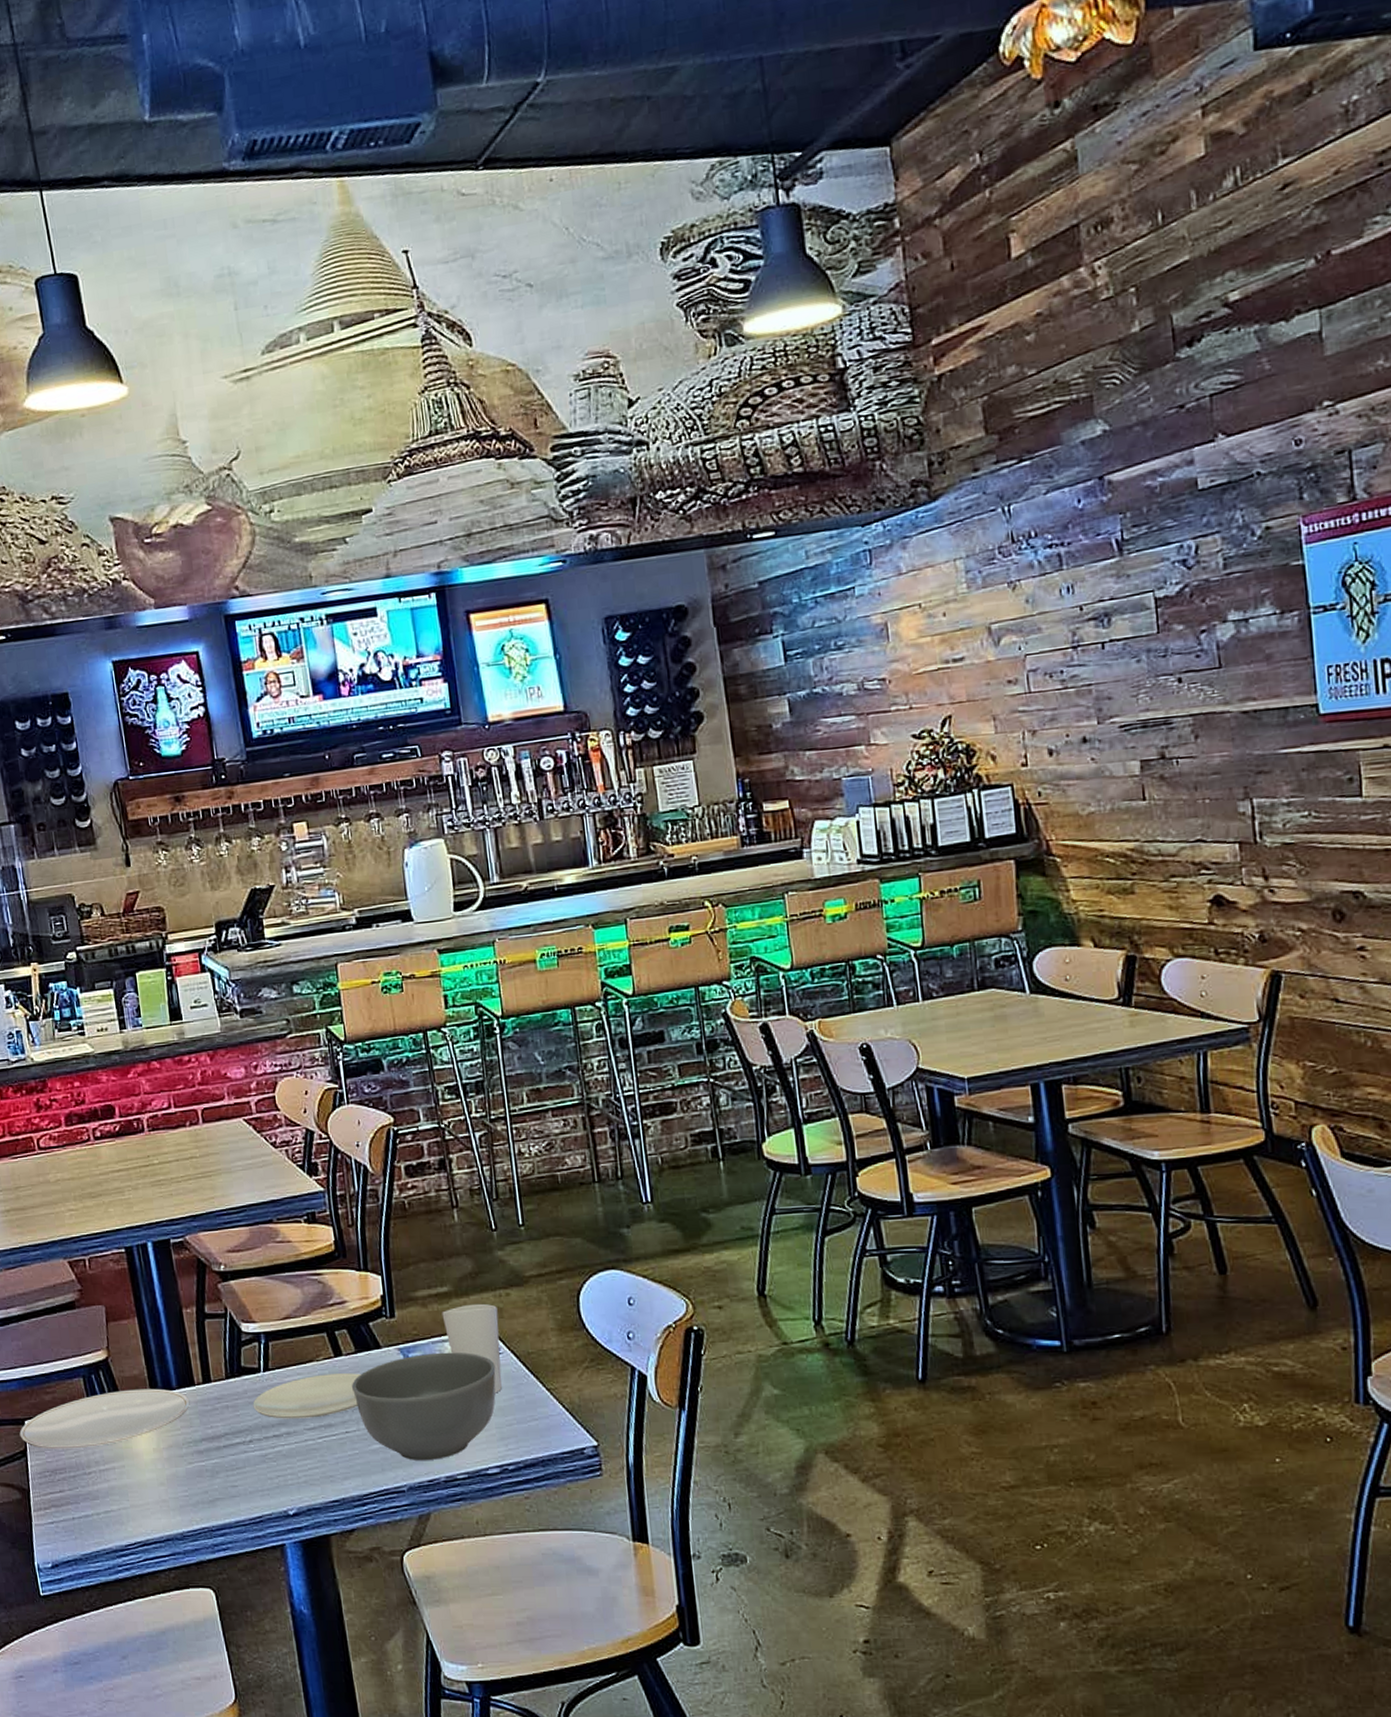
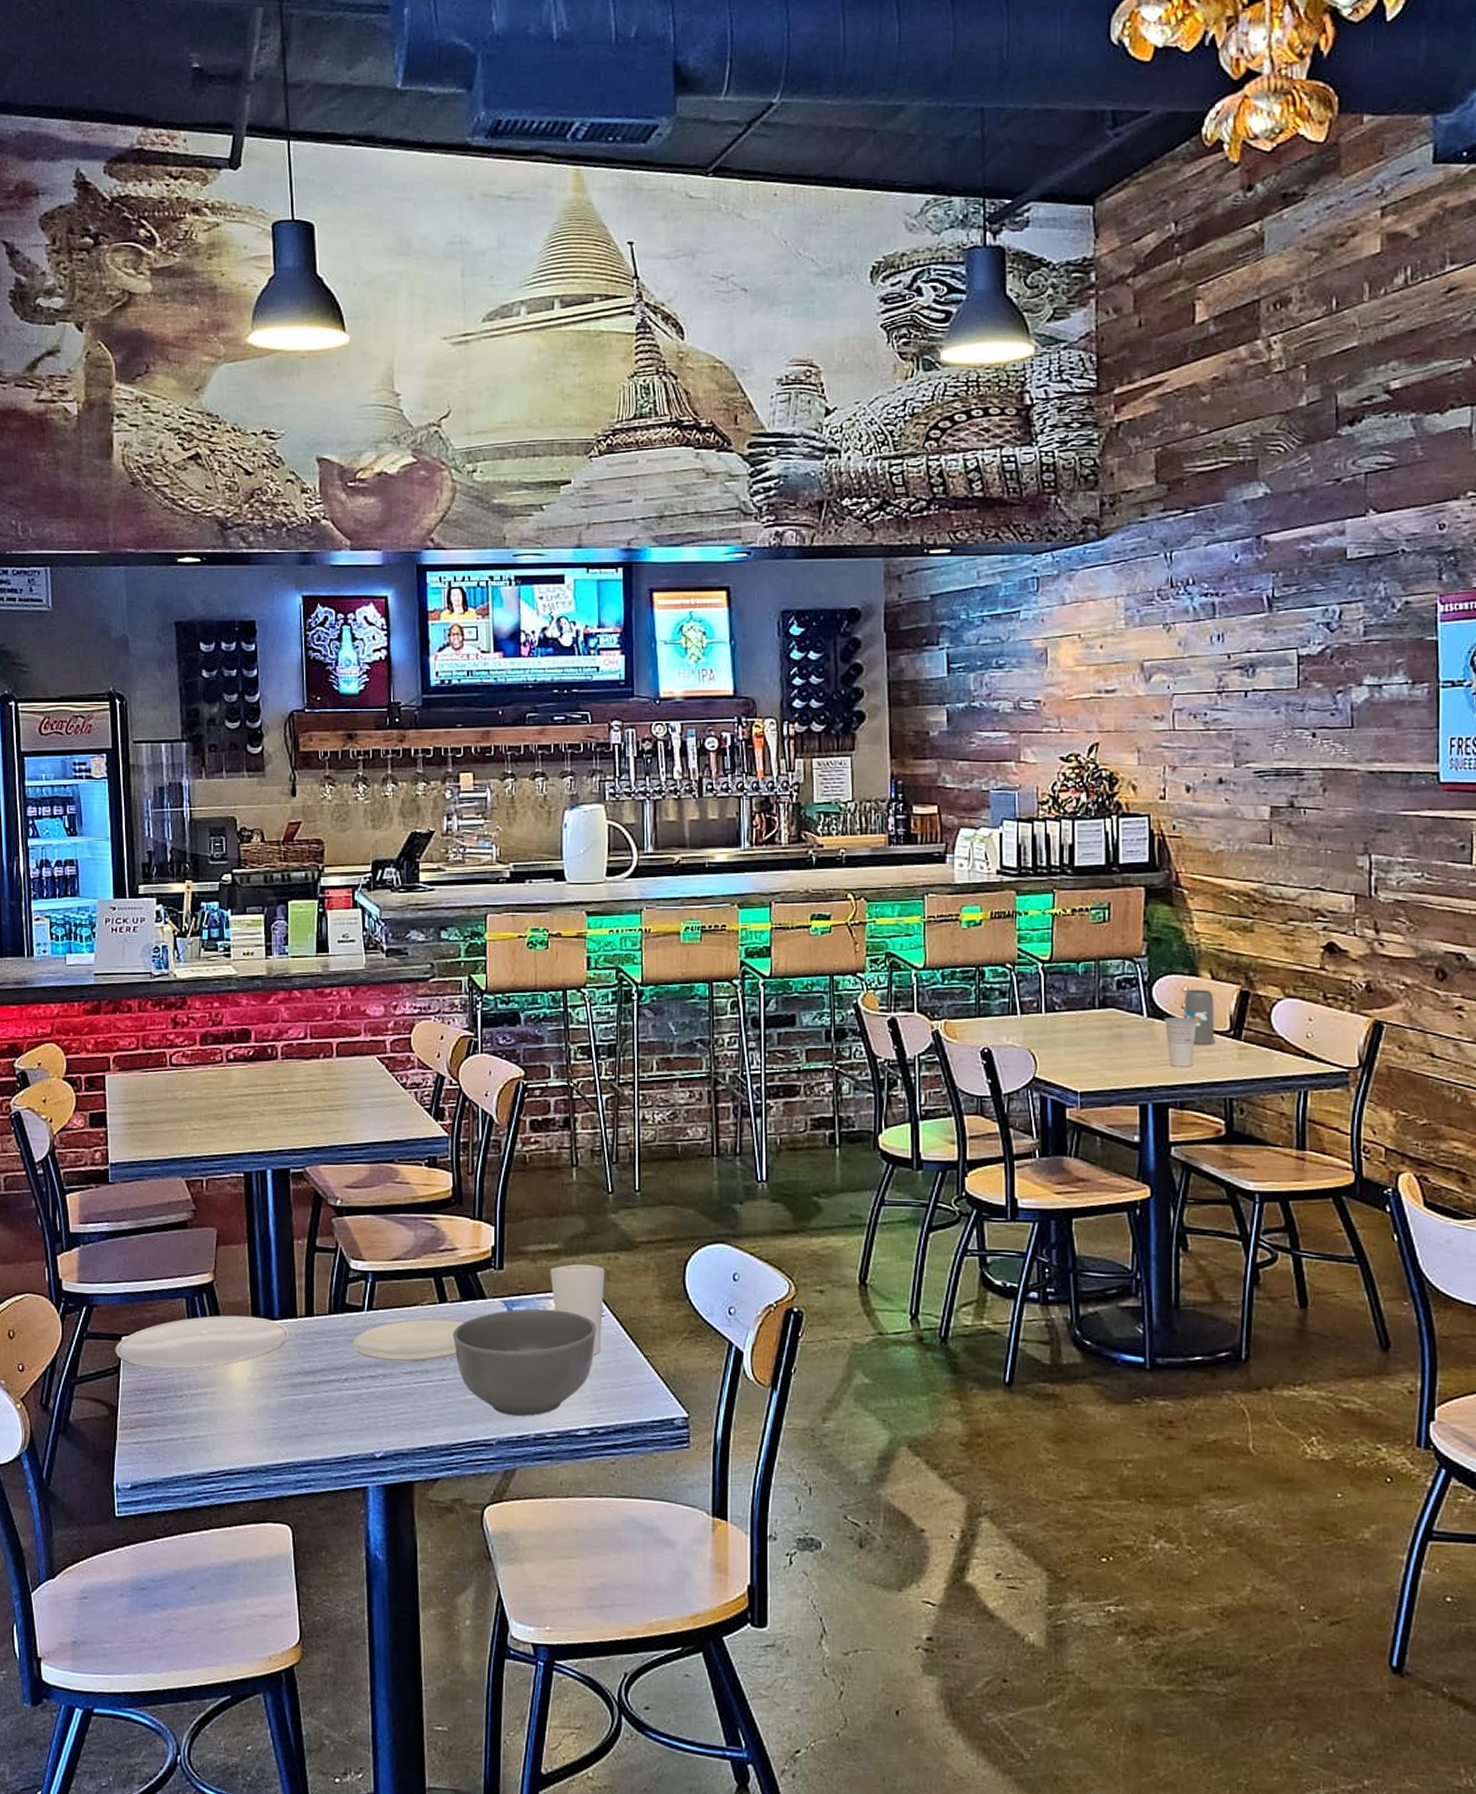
cup: none [1048,989,1085,1042] -> present [1164,1017,1198,1067]
beer mug: none [1066,958,1104,1018] -> present [1183,989,1215,1046]

